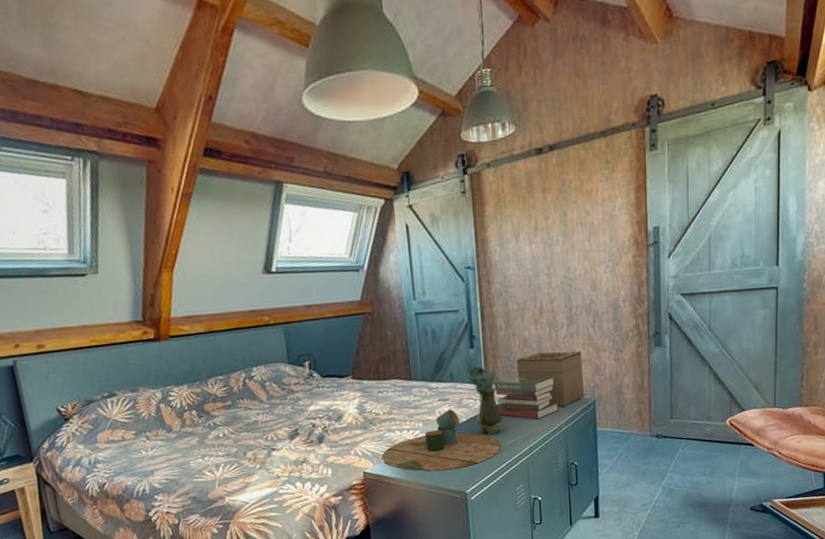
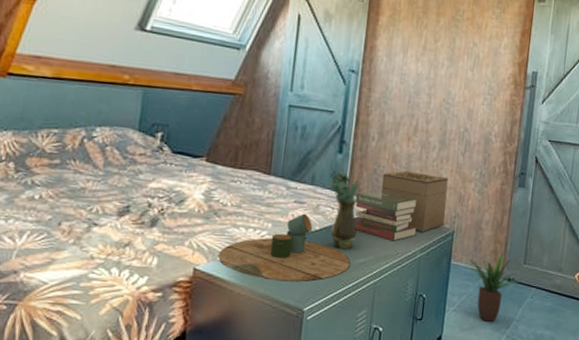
potted plant: none [615,411,669,478] -> present [469,252,520,322]

